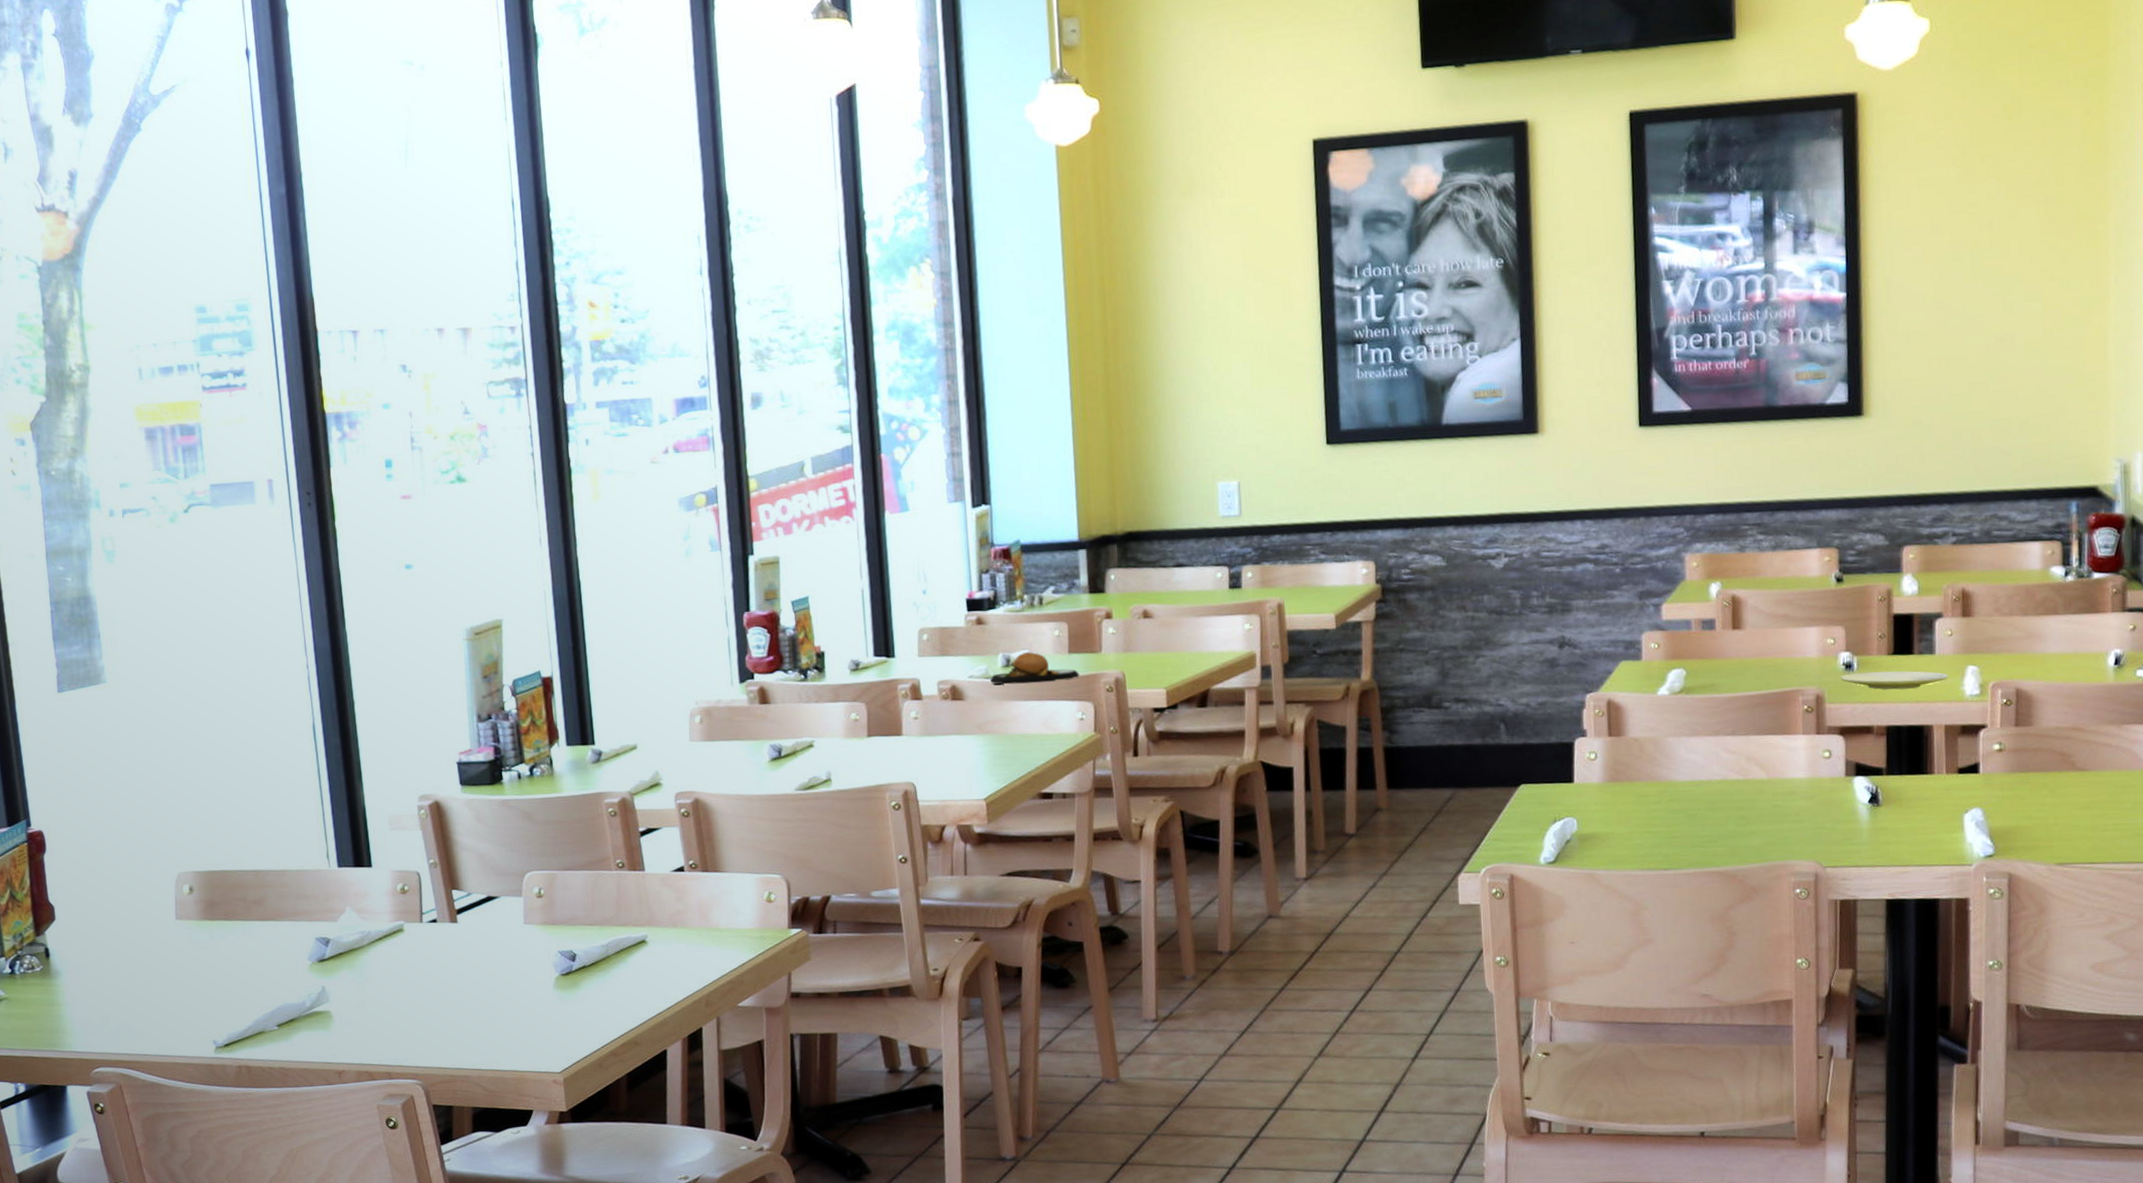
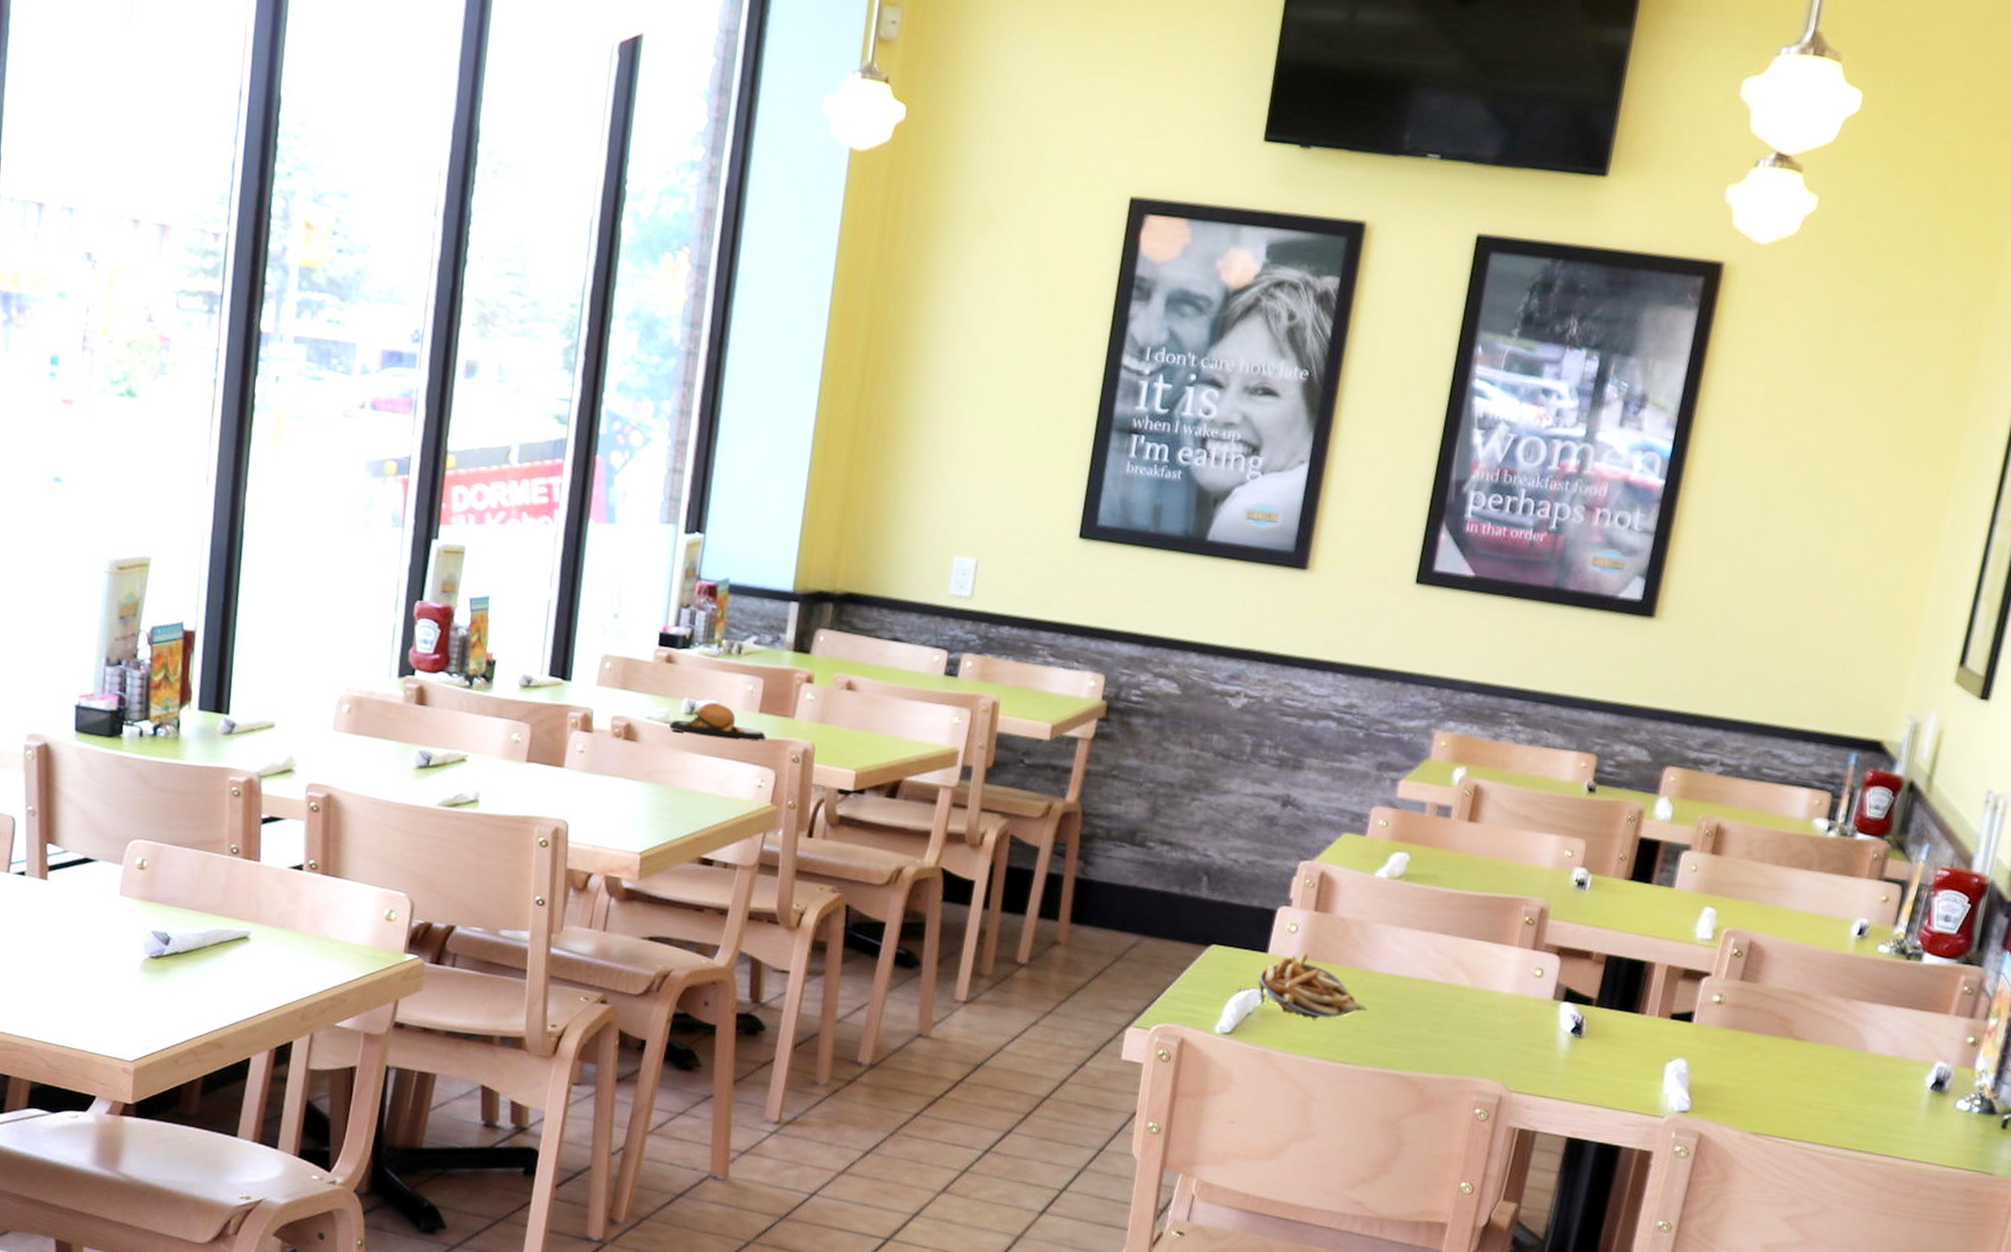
french fries: none [1569,776,1677,835] -> present [1258,952,1368,1019]
plate: present [1840,670,1949,690] -> none [1570,891,1684,921]

